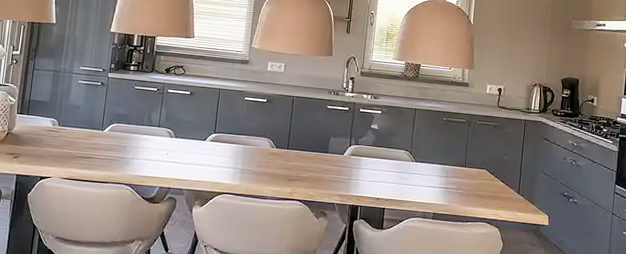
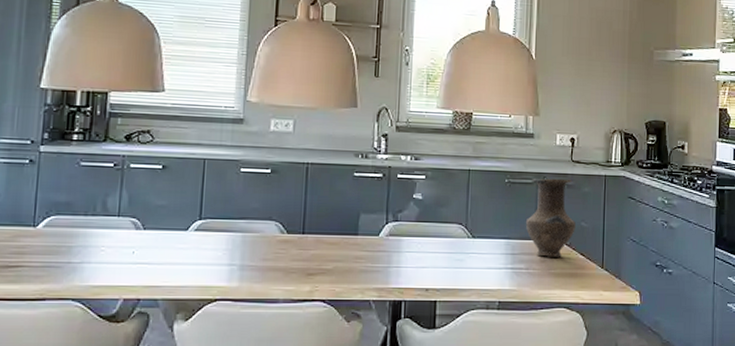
vase: none [458,119,499,182] -> present [525,178,576,257]

